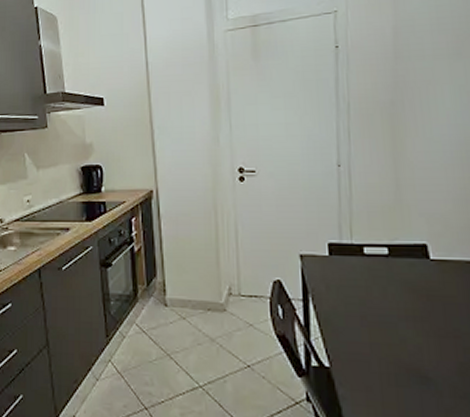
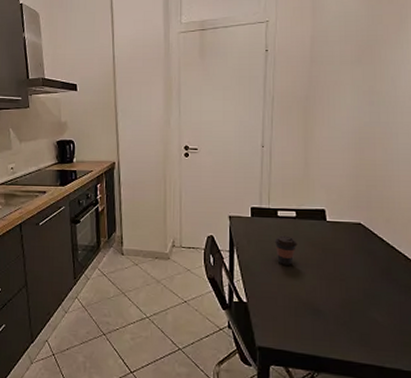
coffee cup: none [361,279,393,318] -> present [274,235,298,265]

